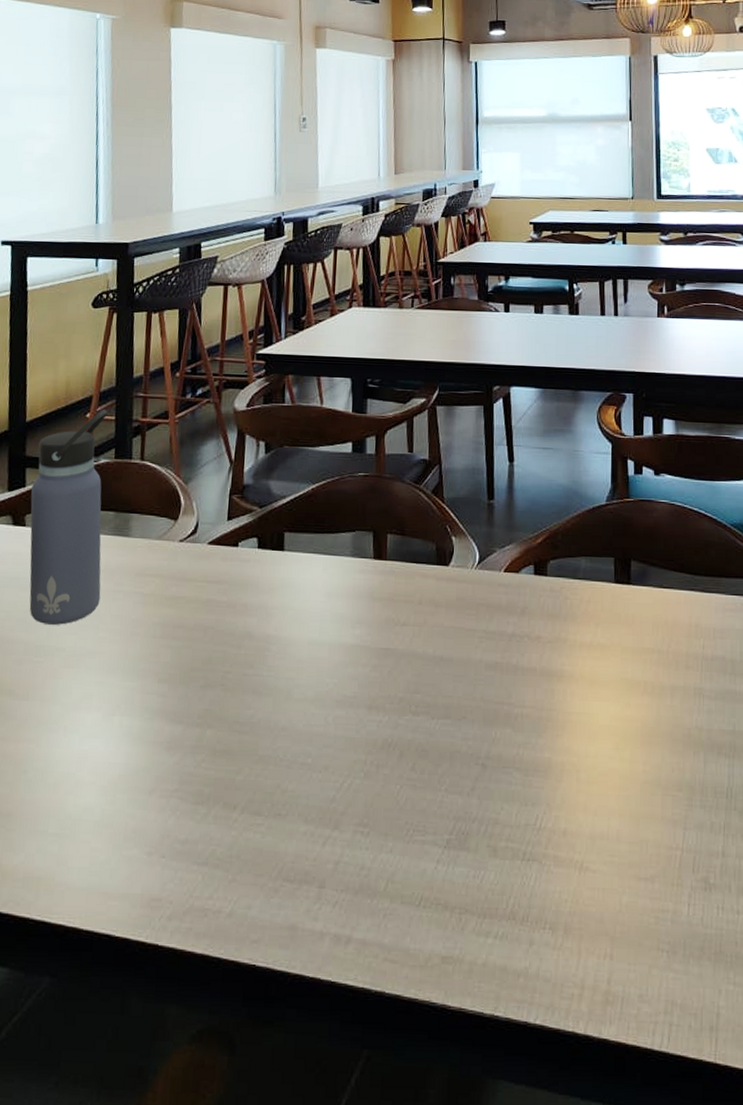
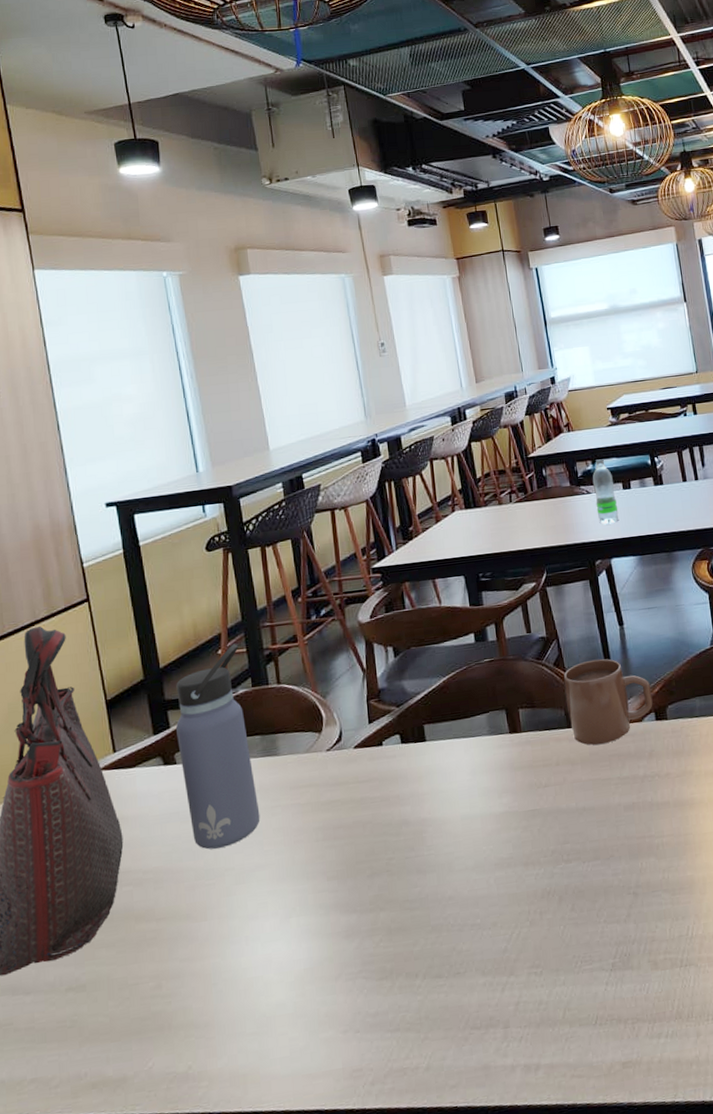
mug: none [439,494,534,589] -> present [563,658,653,745]
bottle: none [502,276,526,349] -> present [592,459,619,525]

